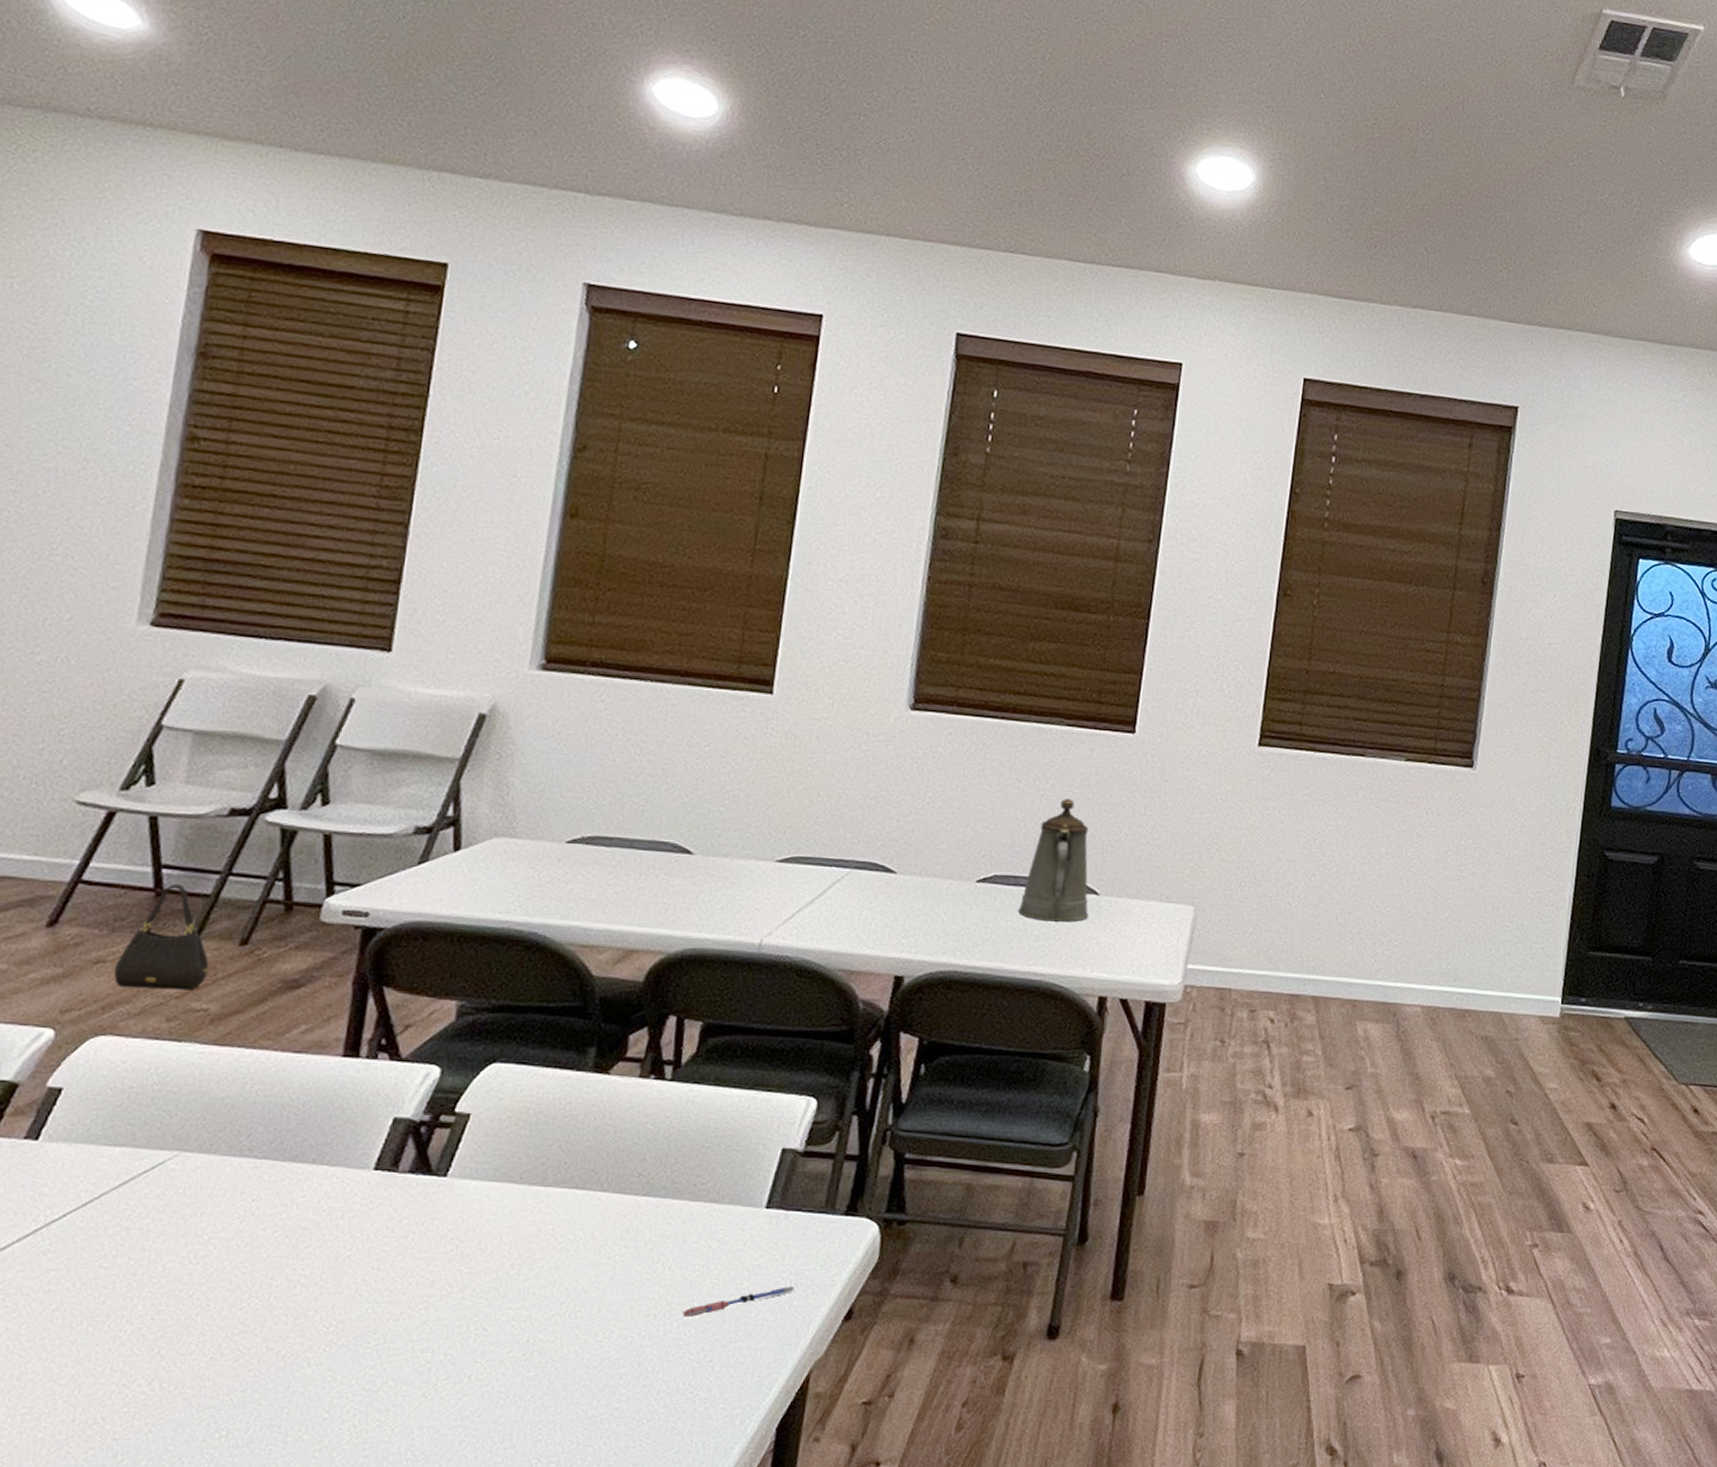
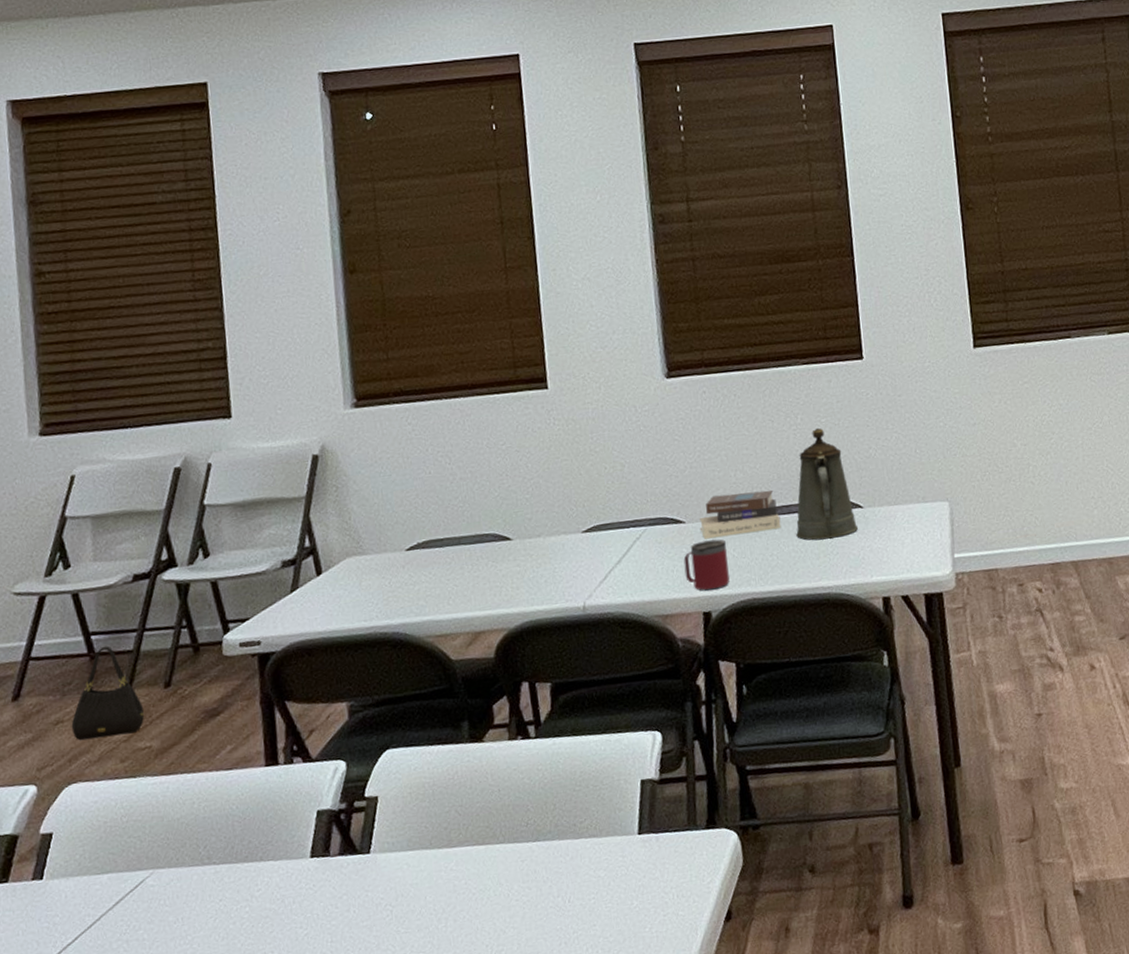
pen: present [682,1286,794,1317] -> none [587,899,677,941]
beverage cup: none [883,896,939,952] -> present [683,538,730,590]
books: none [911,850,1005,900] -> present [699,490,781,541]

